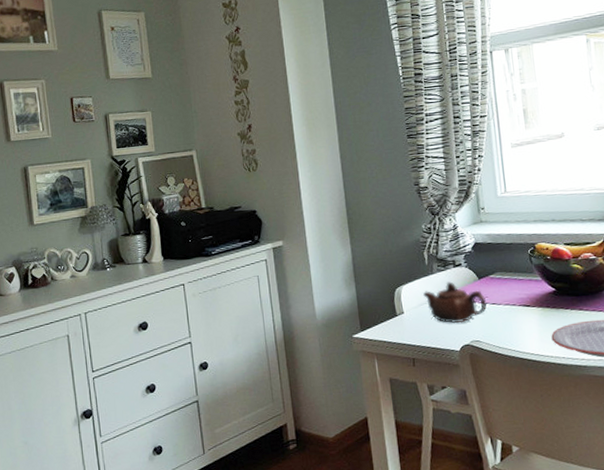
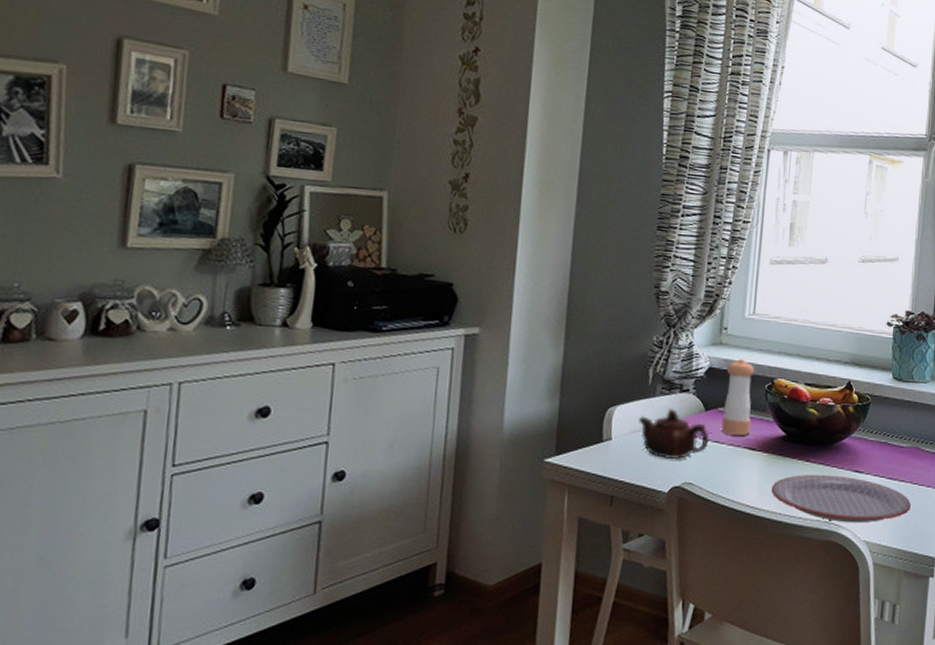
pepper shaker: none [490,232,522,297] -> present [721,359,755,435]

